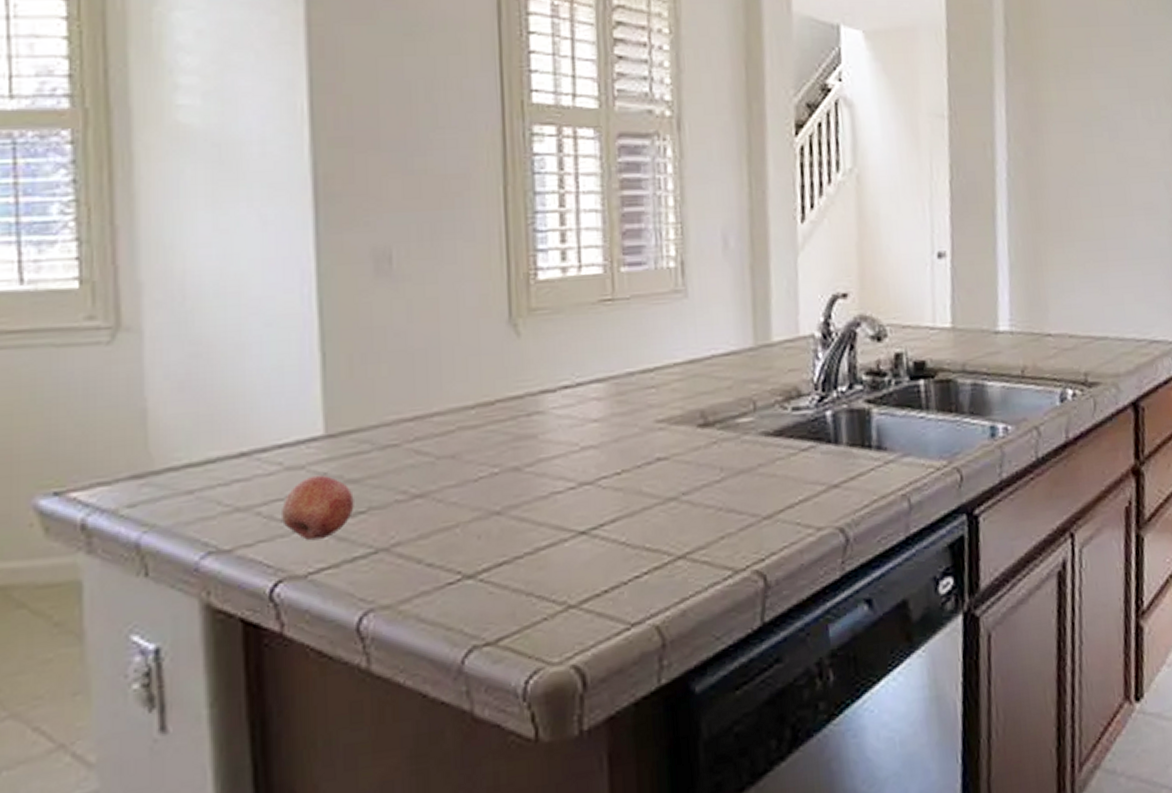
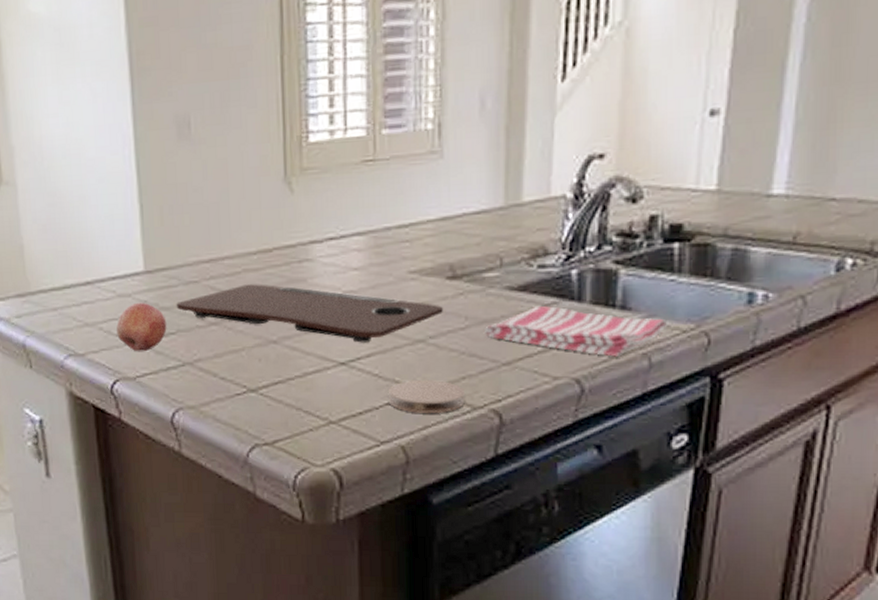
cutting board: none [367,443,696,507] -> present [176,284,443,343]
coaster: none [637,542,725,584] -> present [388,379,465,414]
dish towel: none [742,450,922,501] -> present [485,305,667,357]

